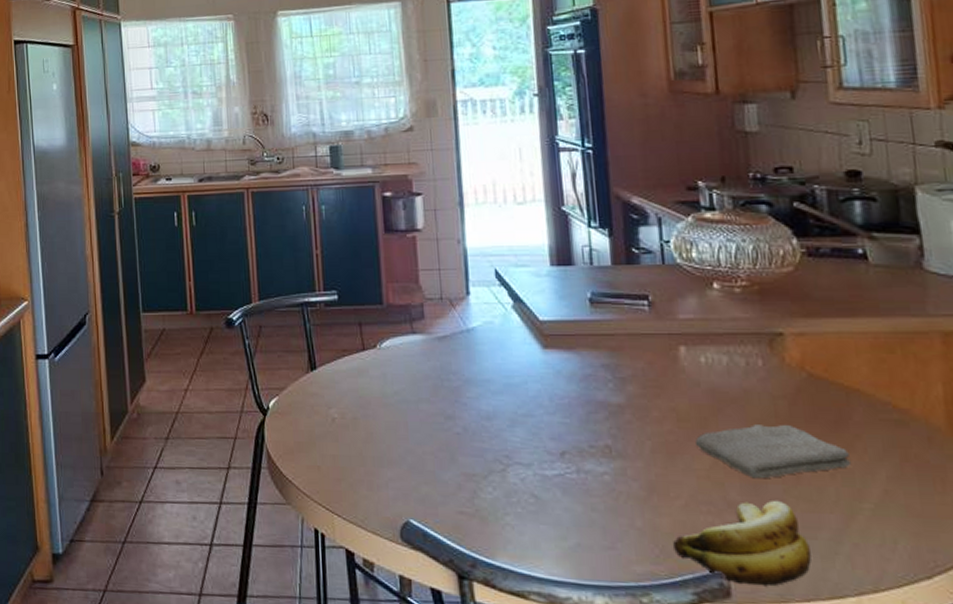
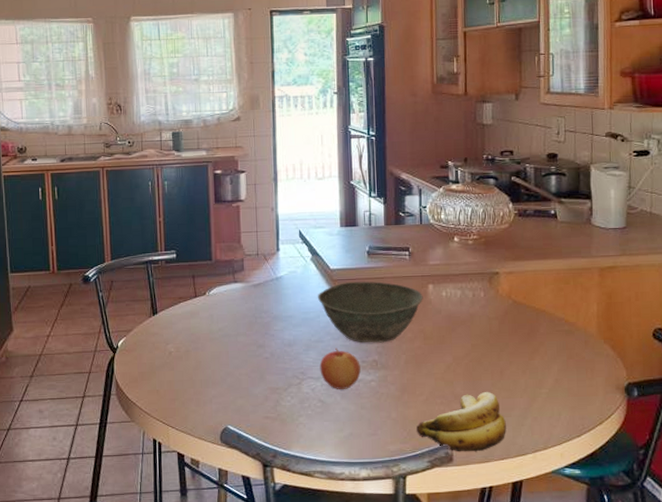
bowl: none [522,337,673,423] -> present [317,281,423,343]
apple: none [530,425,588,482] -> present [319,348,361,389]
washcloth: present [694,424,850,479] -> none [435,338,536,377]

